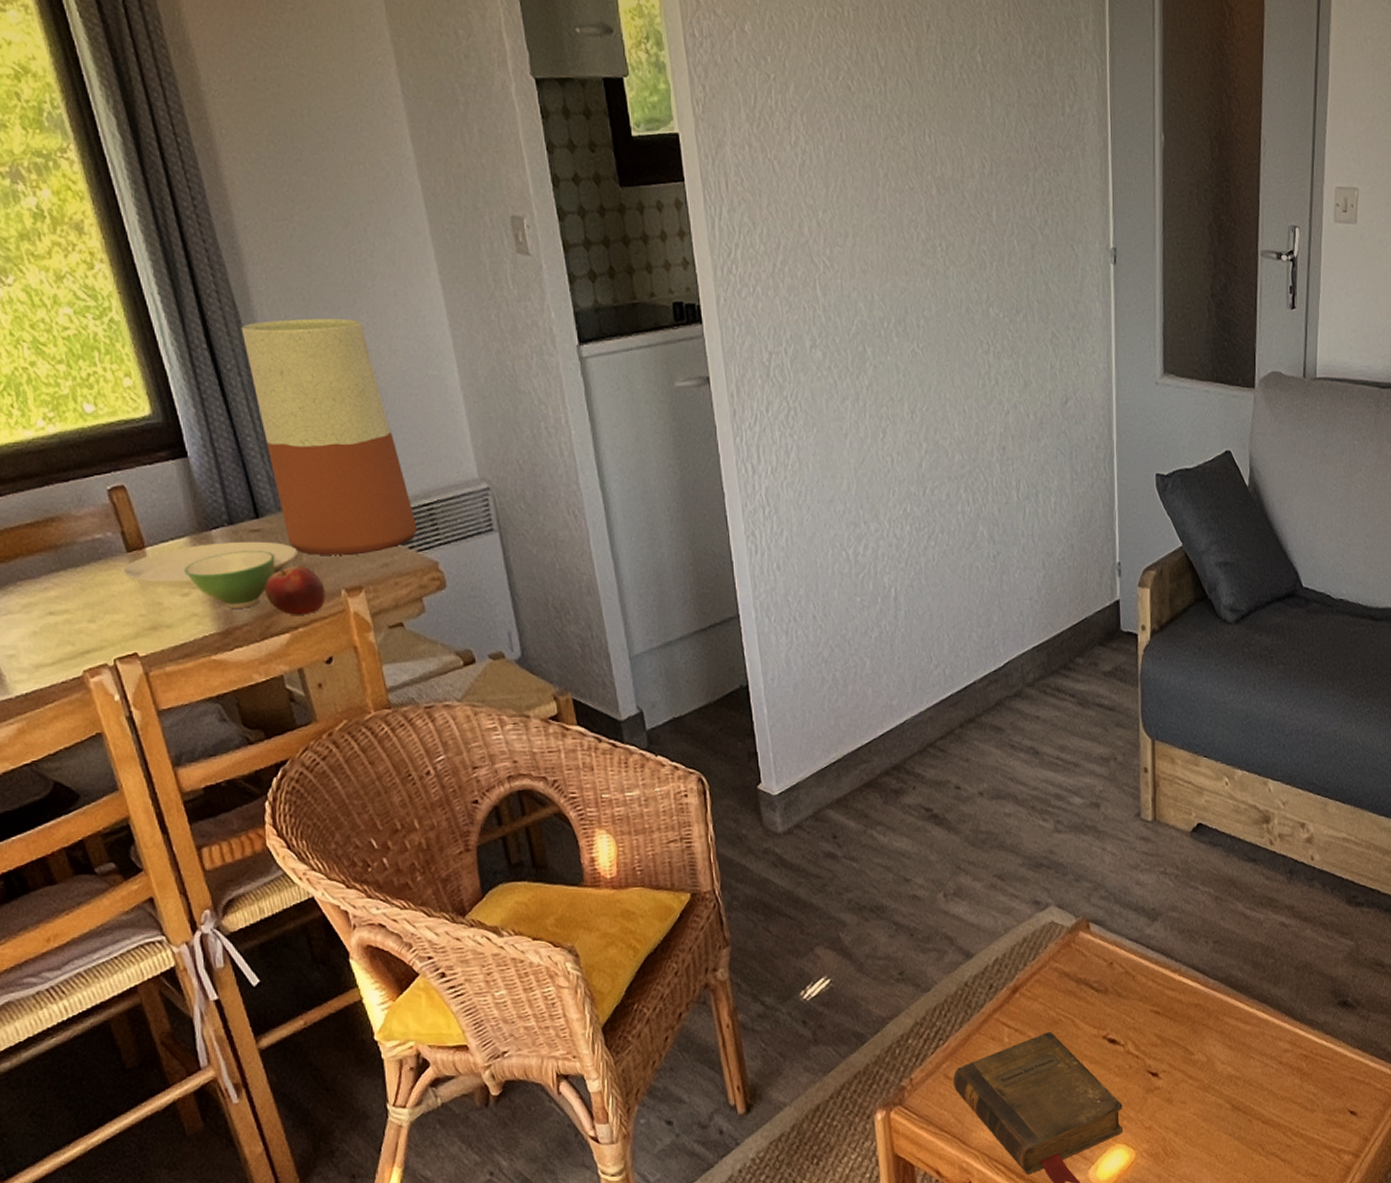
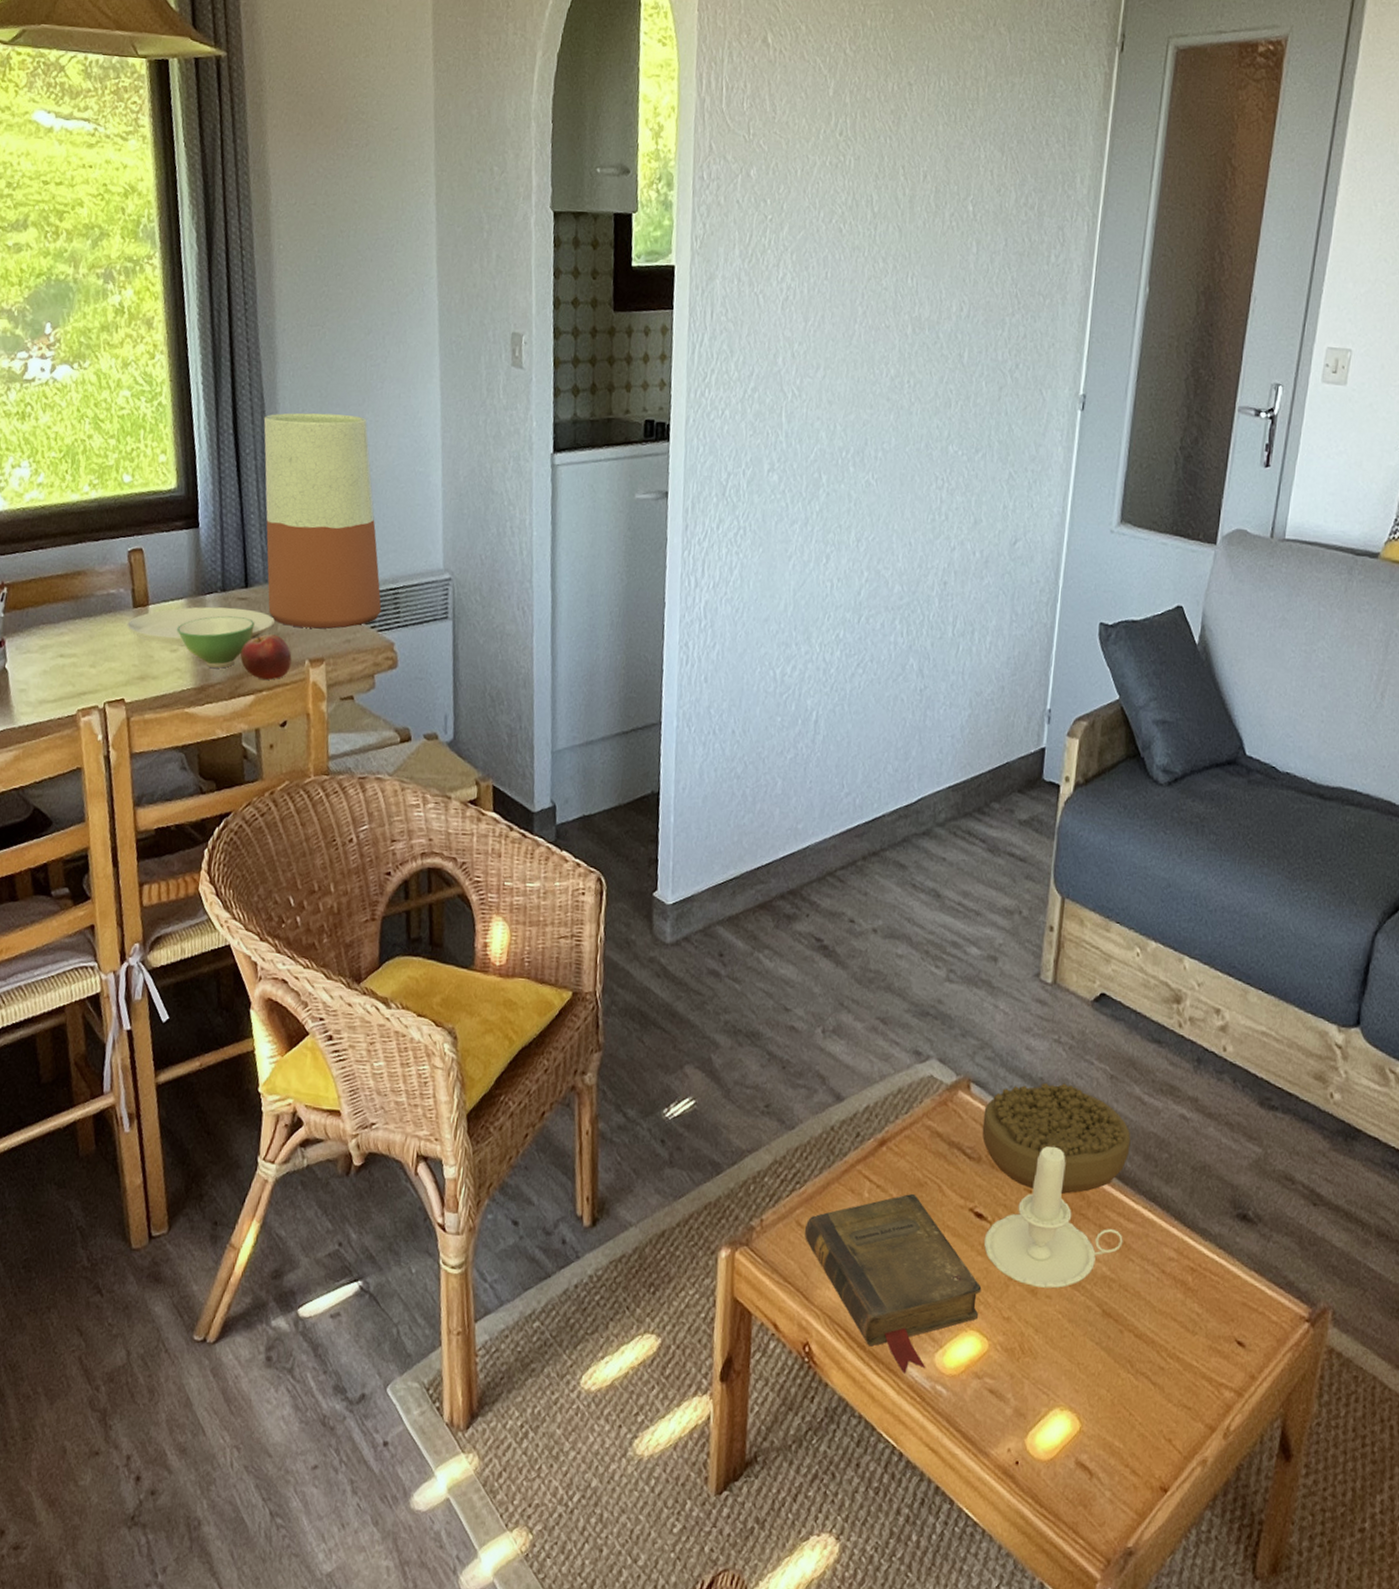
decorative bowl: none [1105,910,1240,1010] -> present [982,1082,1131,1194]
candle: none [1119,968,1243,1096] -> present [984,1146,1123,1289]

